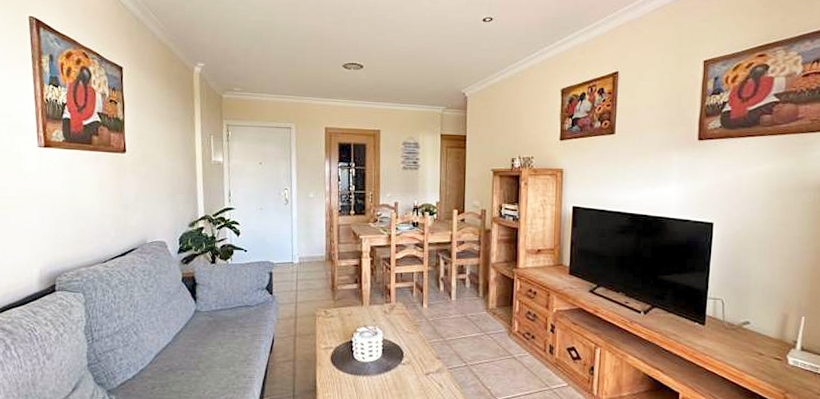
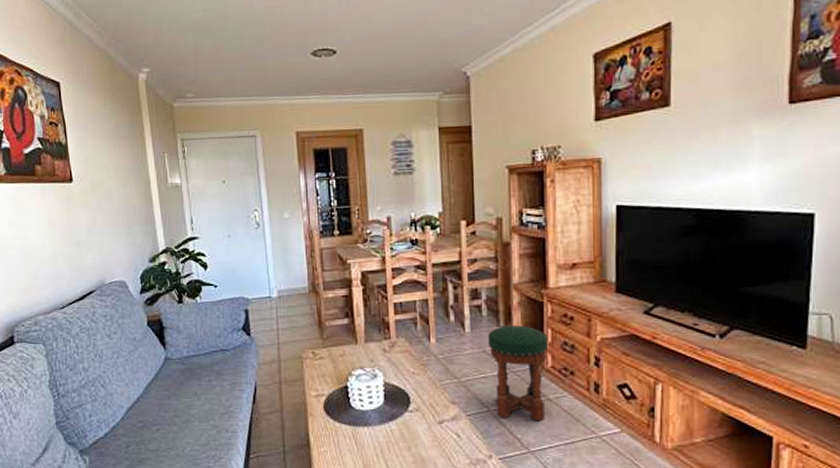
stool: none [469,296,516,376] -> present [487,325,549,422]

